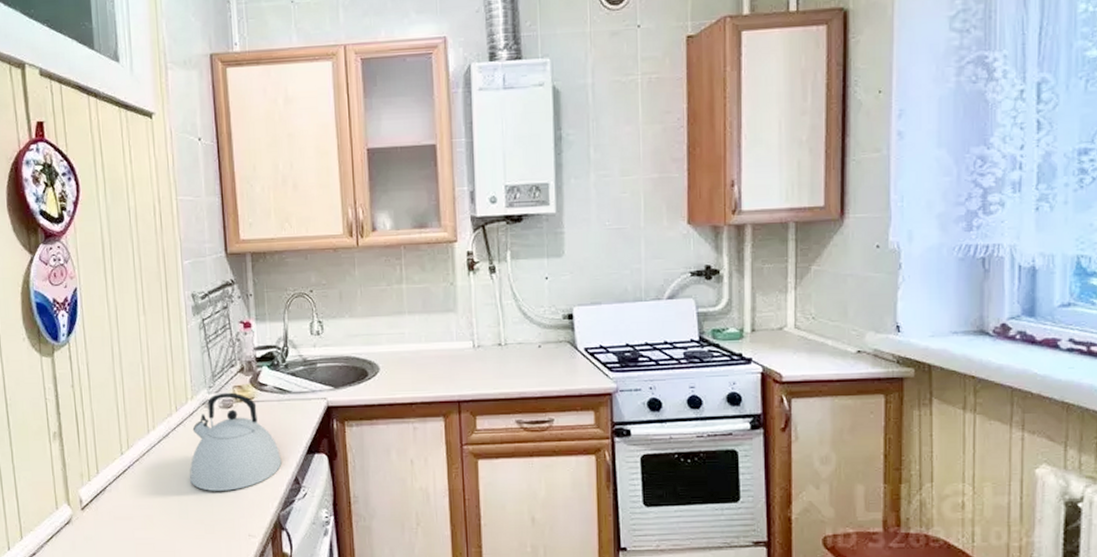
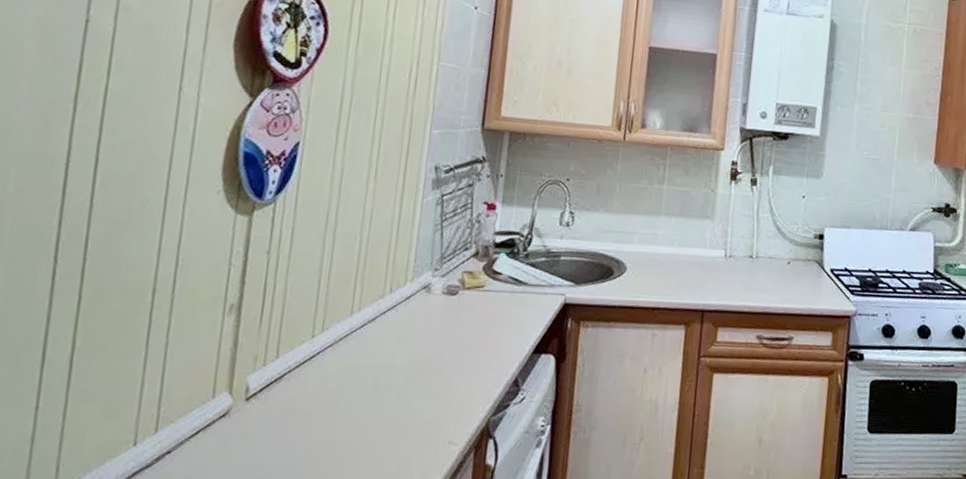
kettle: present [190,392,282,491] -> none [391,277,503,389]

